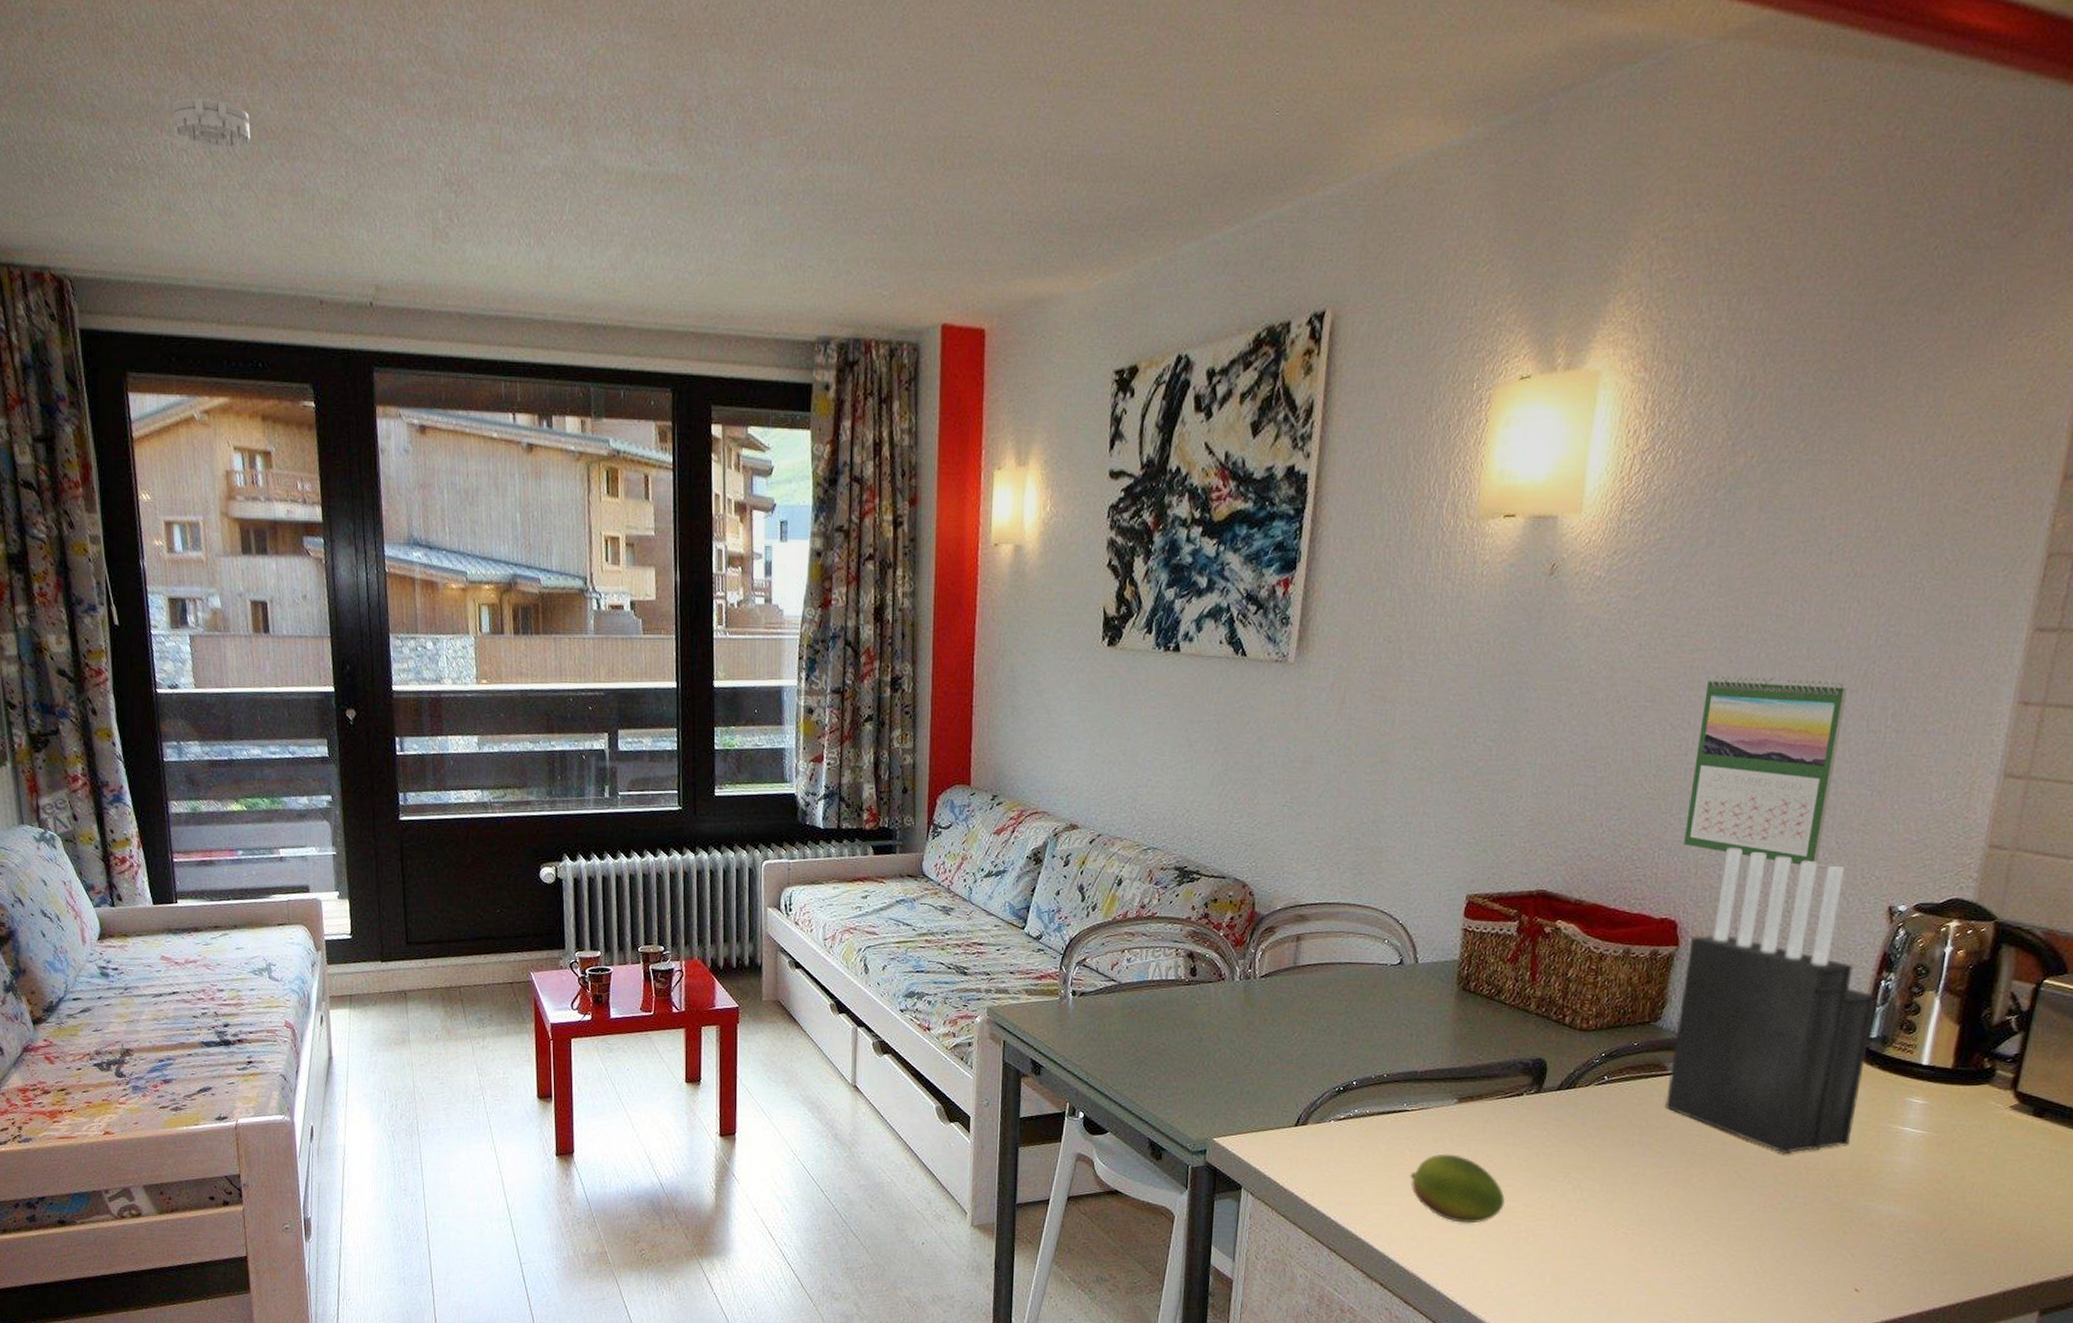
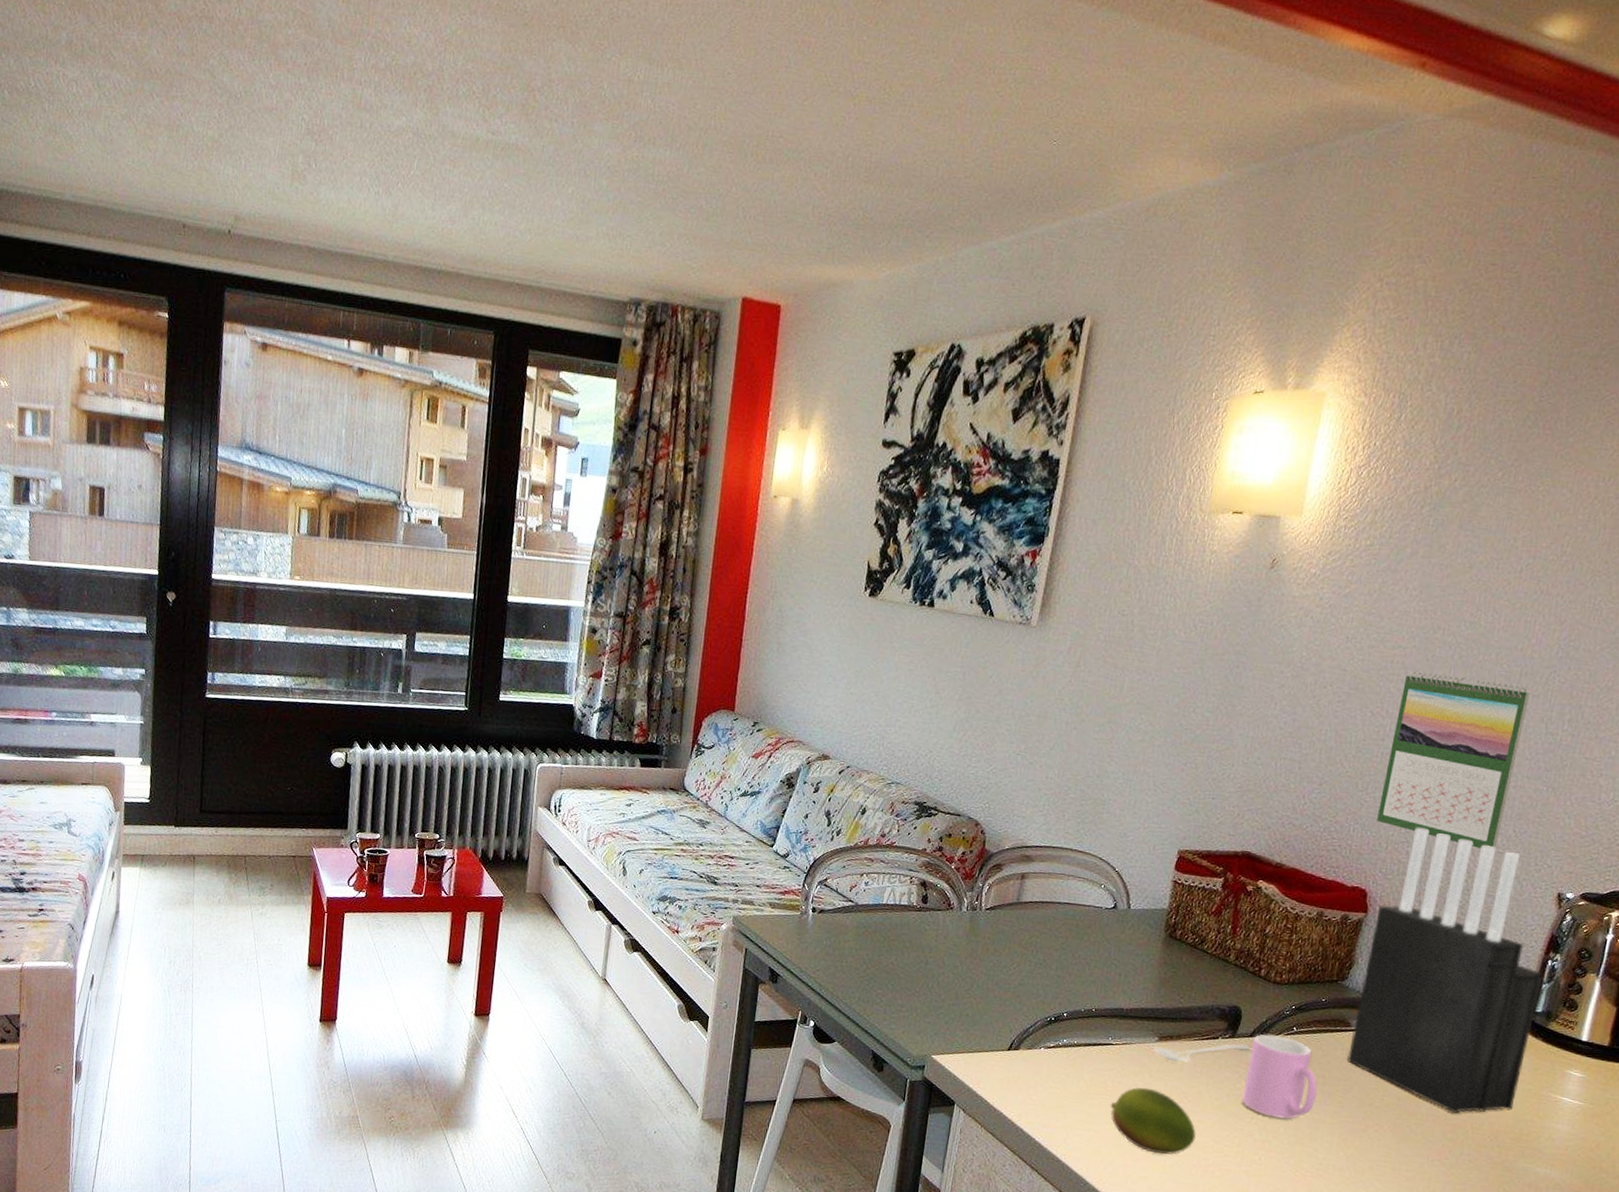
smoke detector: present [172,97,251,147] -> none [67,35,137,83]
stirrer: none [1453,1099,1558,1124] -> present [1153,1044,1250,1062]
cup: none [1552,1086,1634,1175] -> present [1242,1034,1318,1119]

